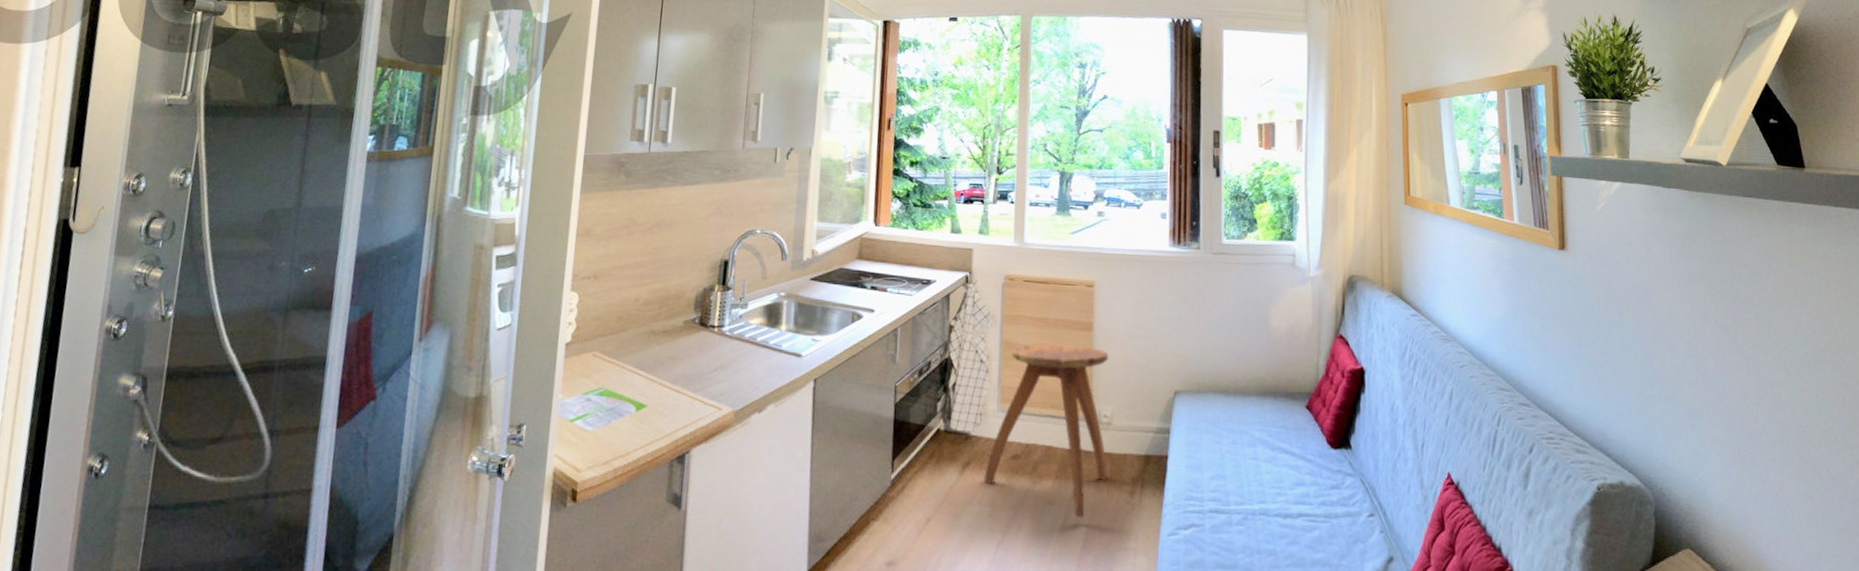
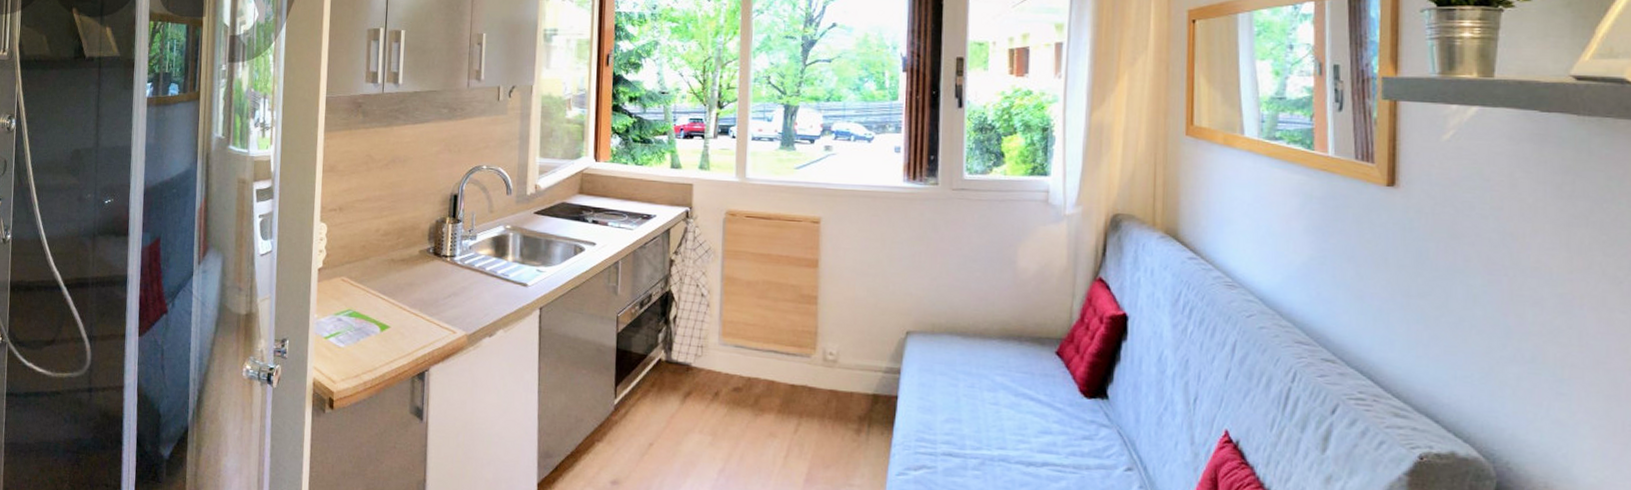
stool: present [984,343,1109,519] -> none [705,279,835,453]

